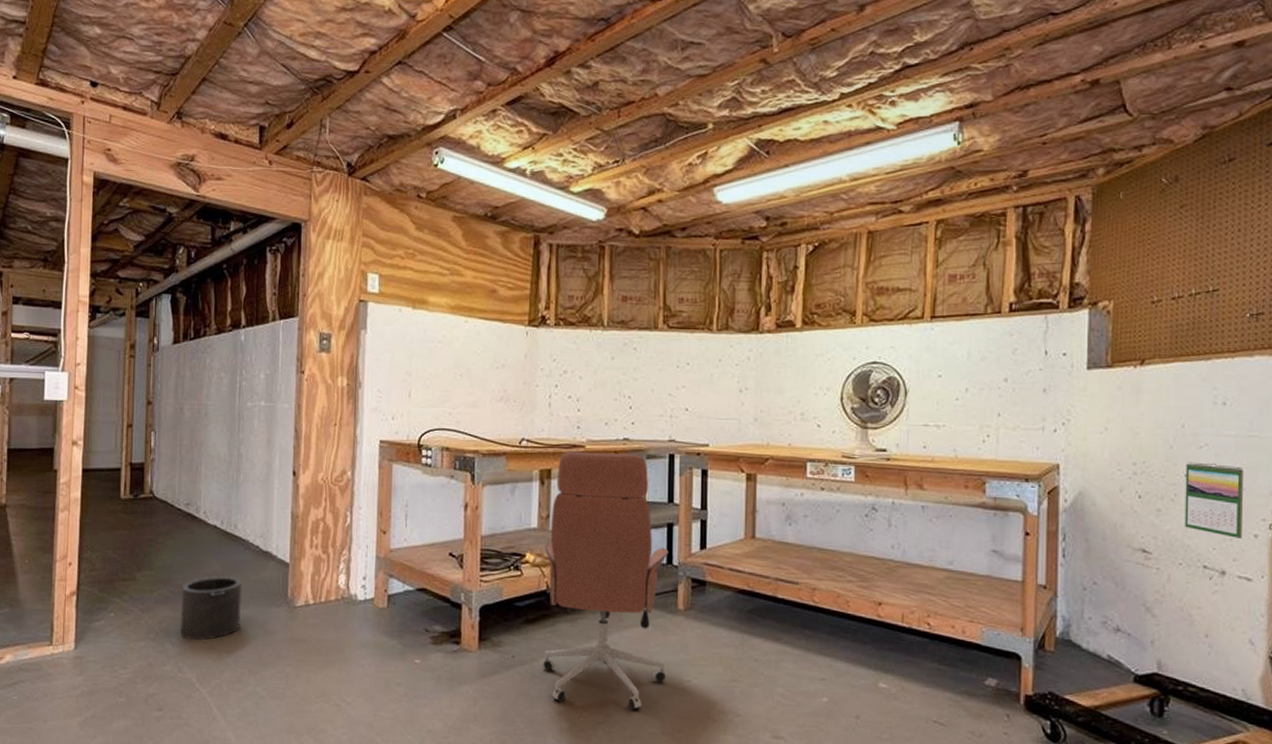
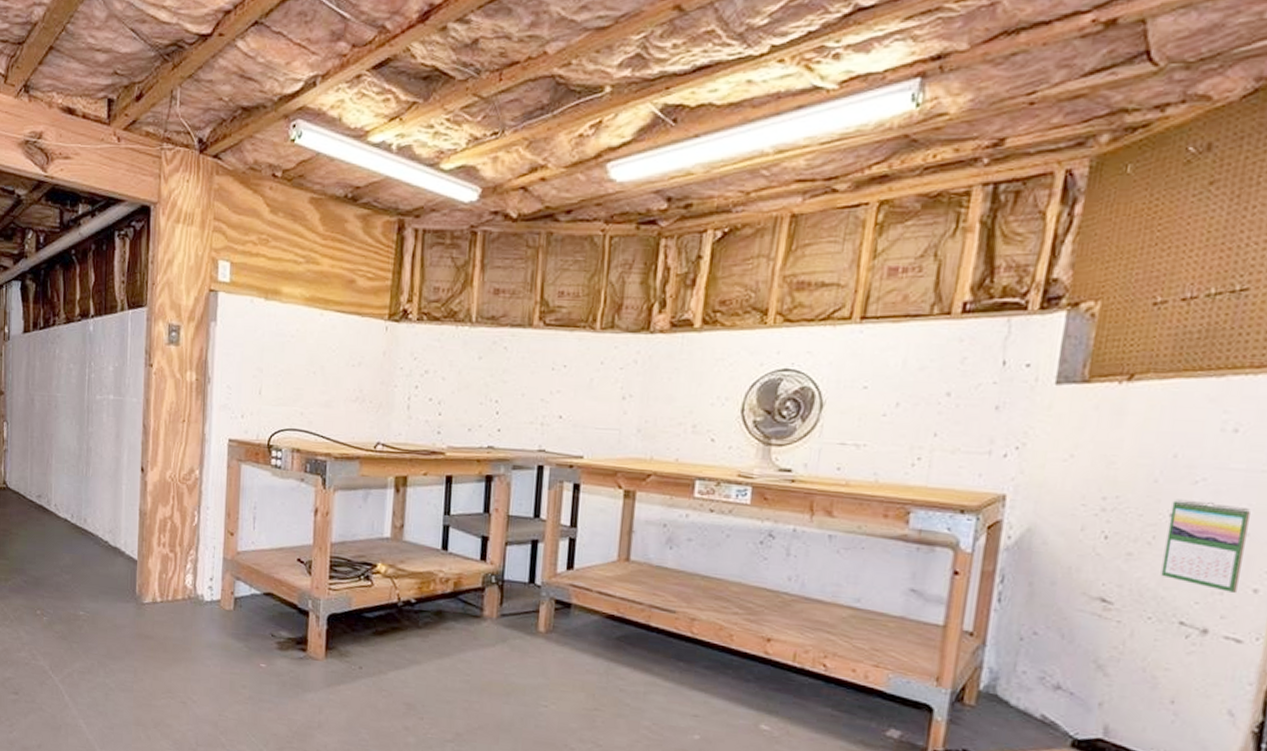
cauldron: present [180,577,243,640] -> none [34,569,92,630]
office chair: present [543,451,668,710] -> none [391,458,531,732]

